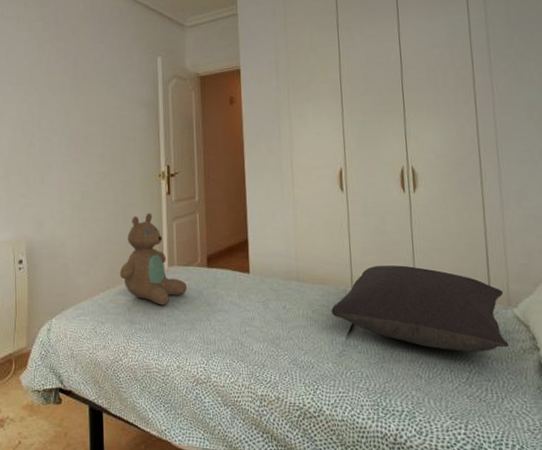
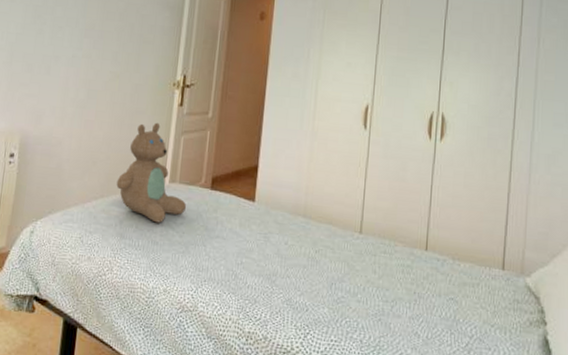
pillow: present [331,265,509,352] -> none [335,212,519,319]

